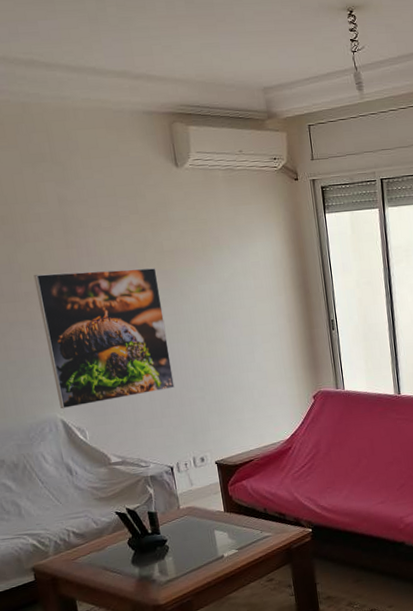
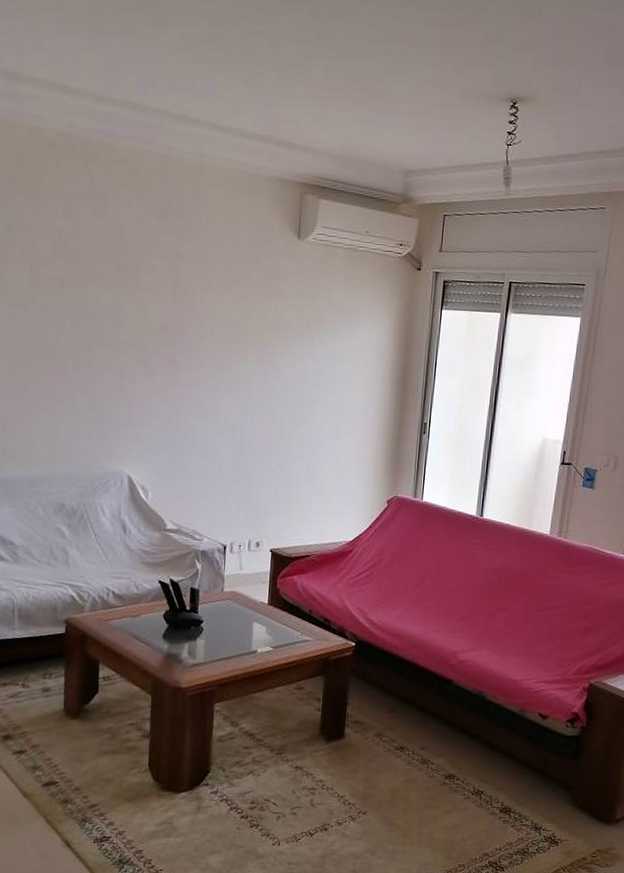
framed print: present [33,267,175,409] -> none [130,324,255,465]

